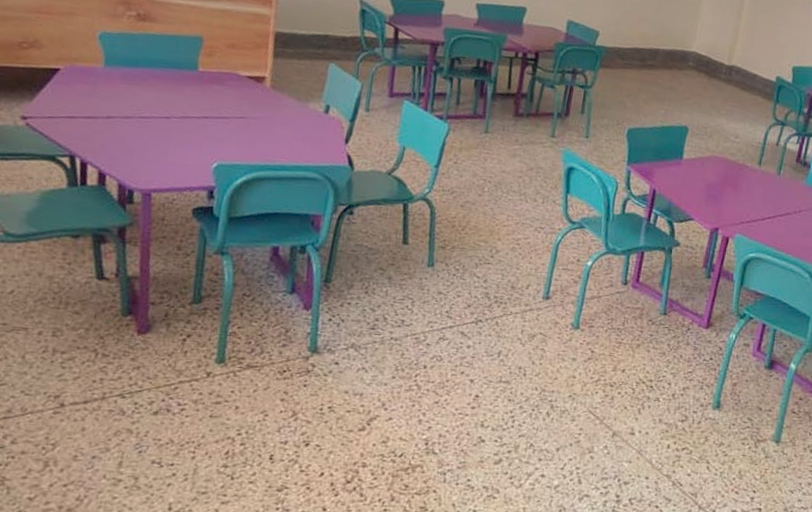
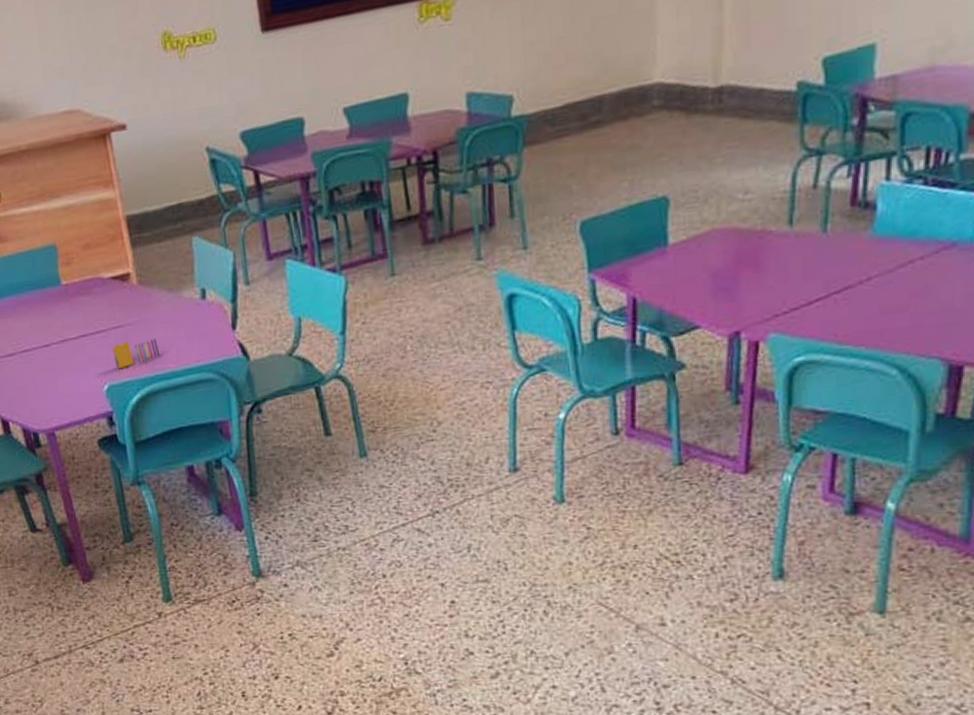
crayon: none [230,130,275,153] -> present [112,339,161,370]

